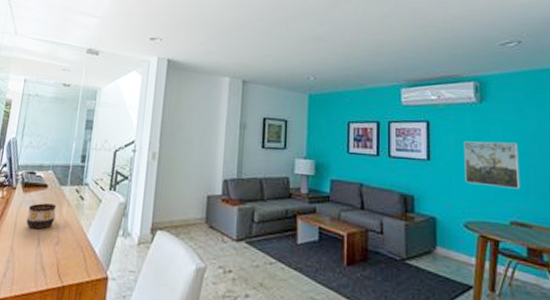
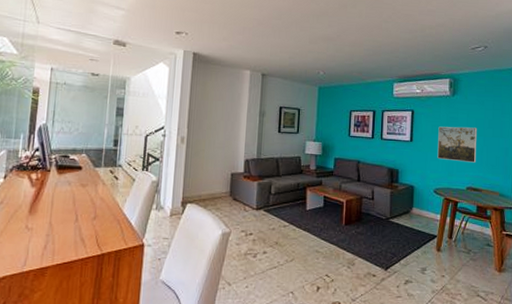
cup: present [26,203,57,229] -> none [62,183,92,206]

